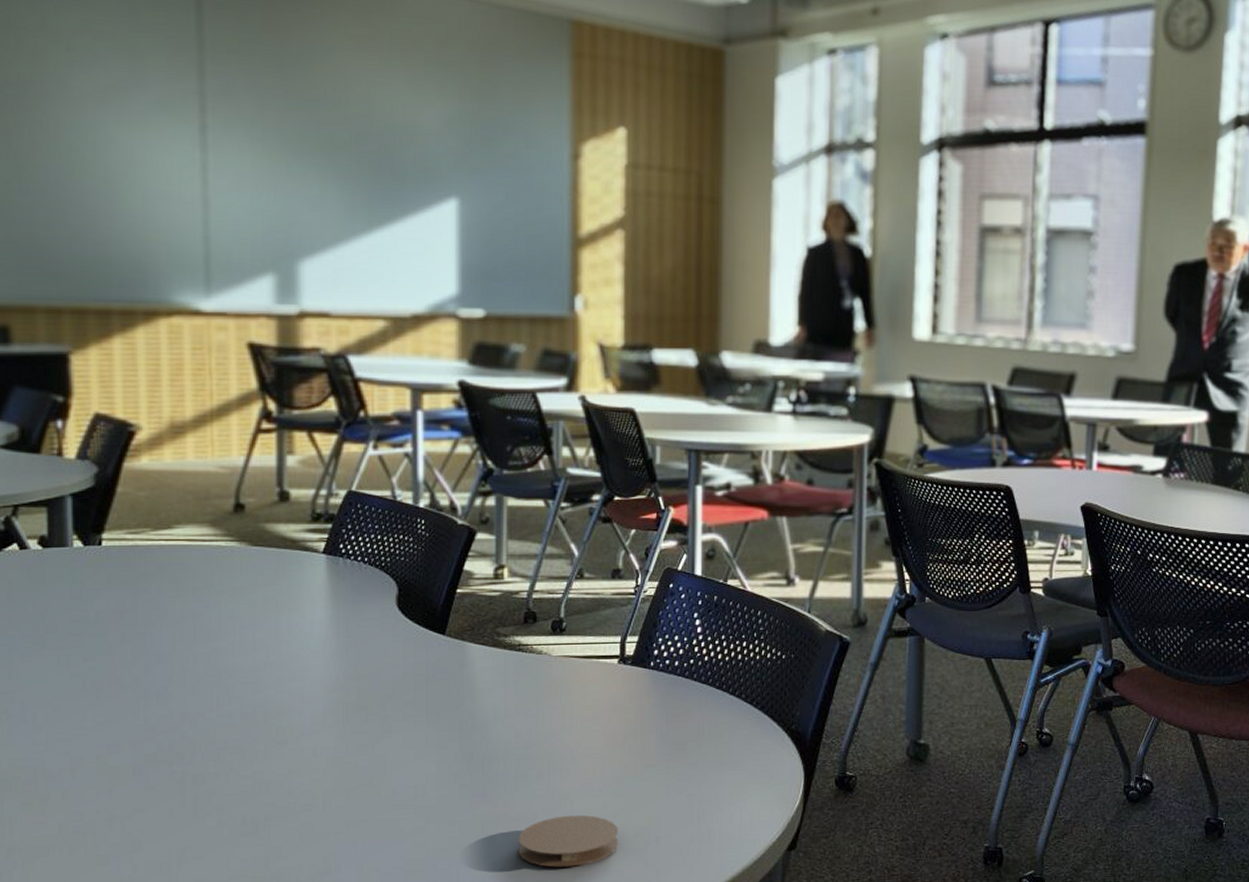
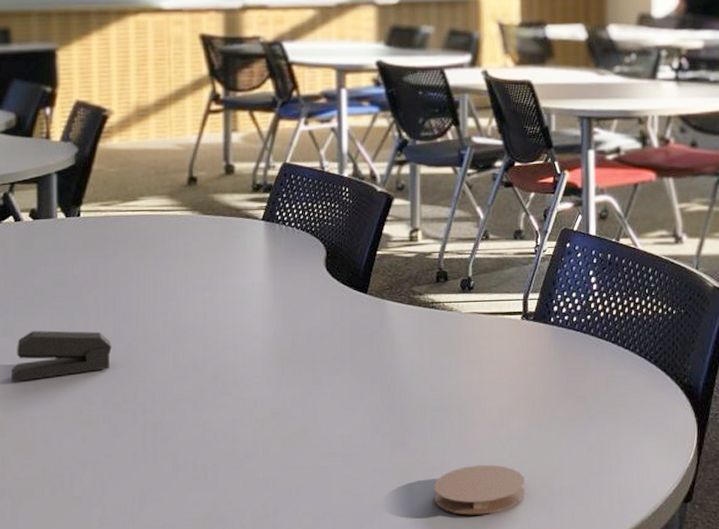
stapler: none [17,673,142,730] -> present [10,330,112,382]

